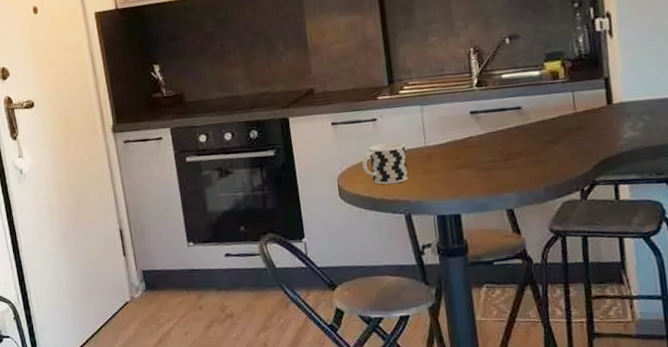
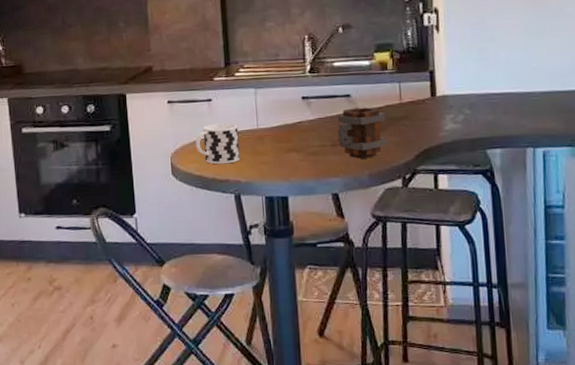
mug: none [508,118,562,173] -> present [337,107,387,160]

